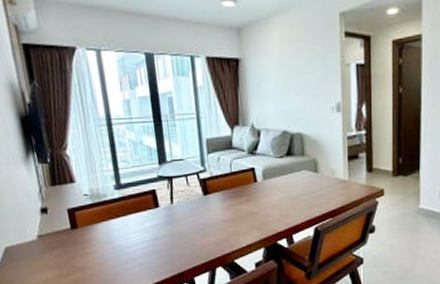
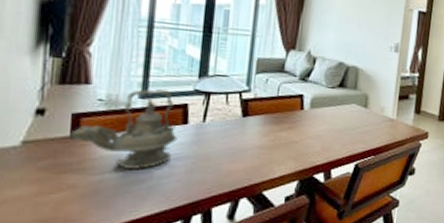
teapot: none [69,179,154,250] -> present [68,89,178,169]

